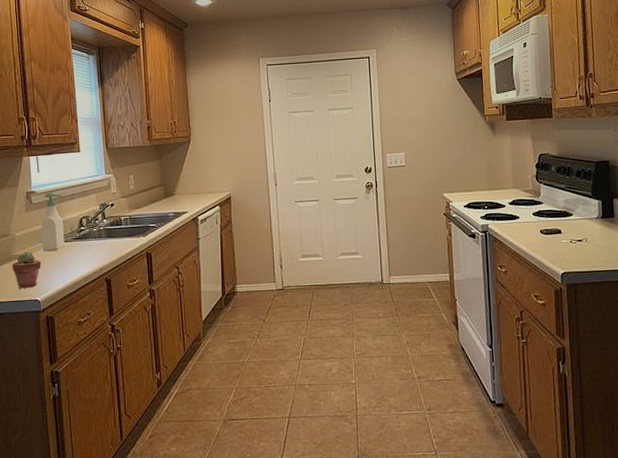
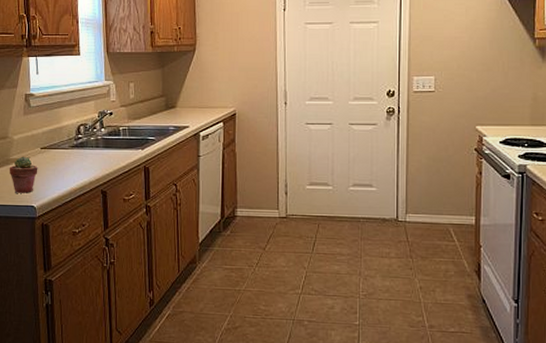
soap bottle: present [40,192,65,251] -> none [38,96,62,157]

